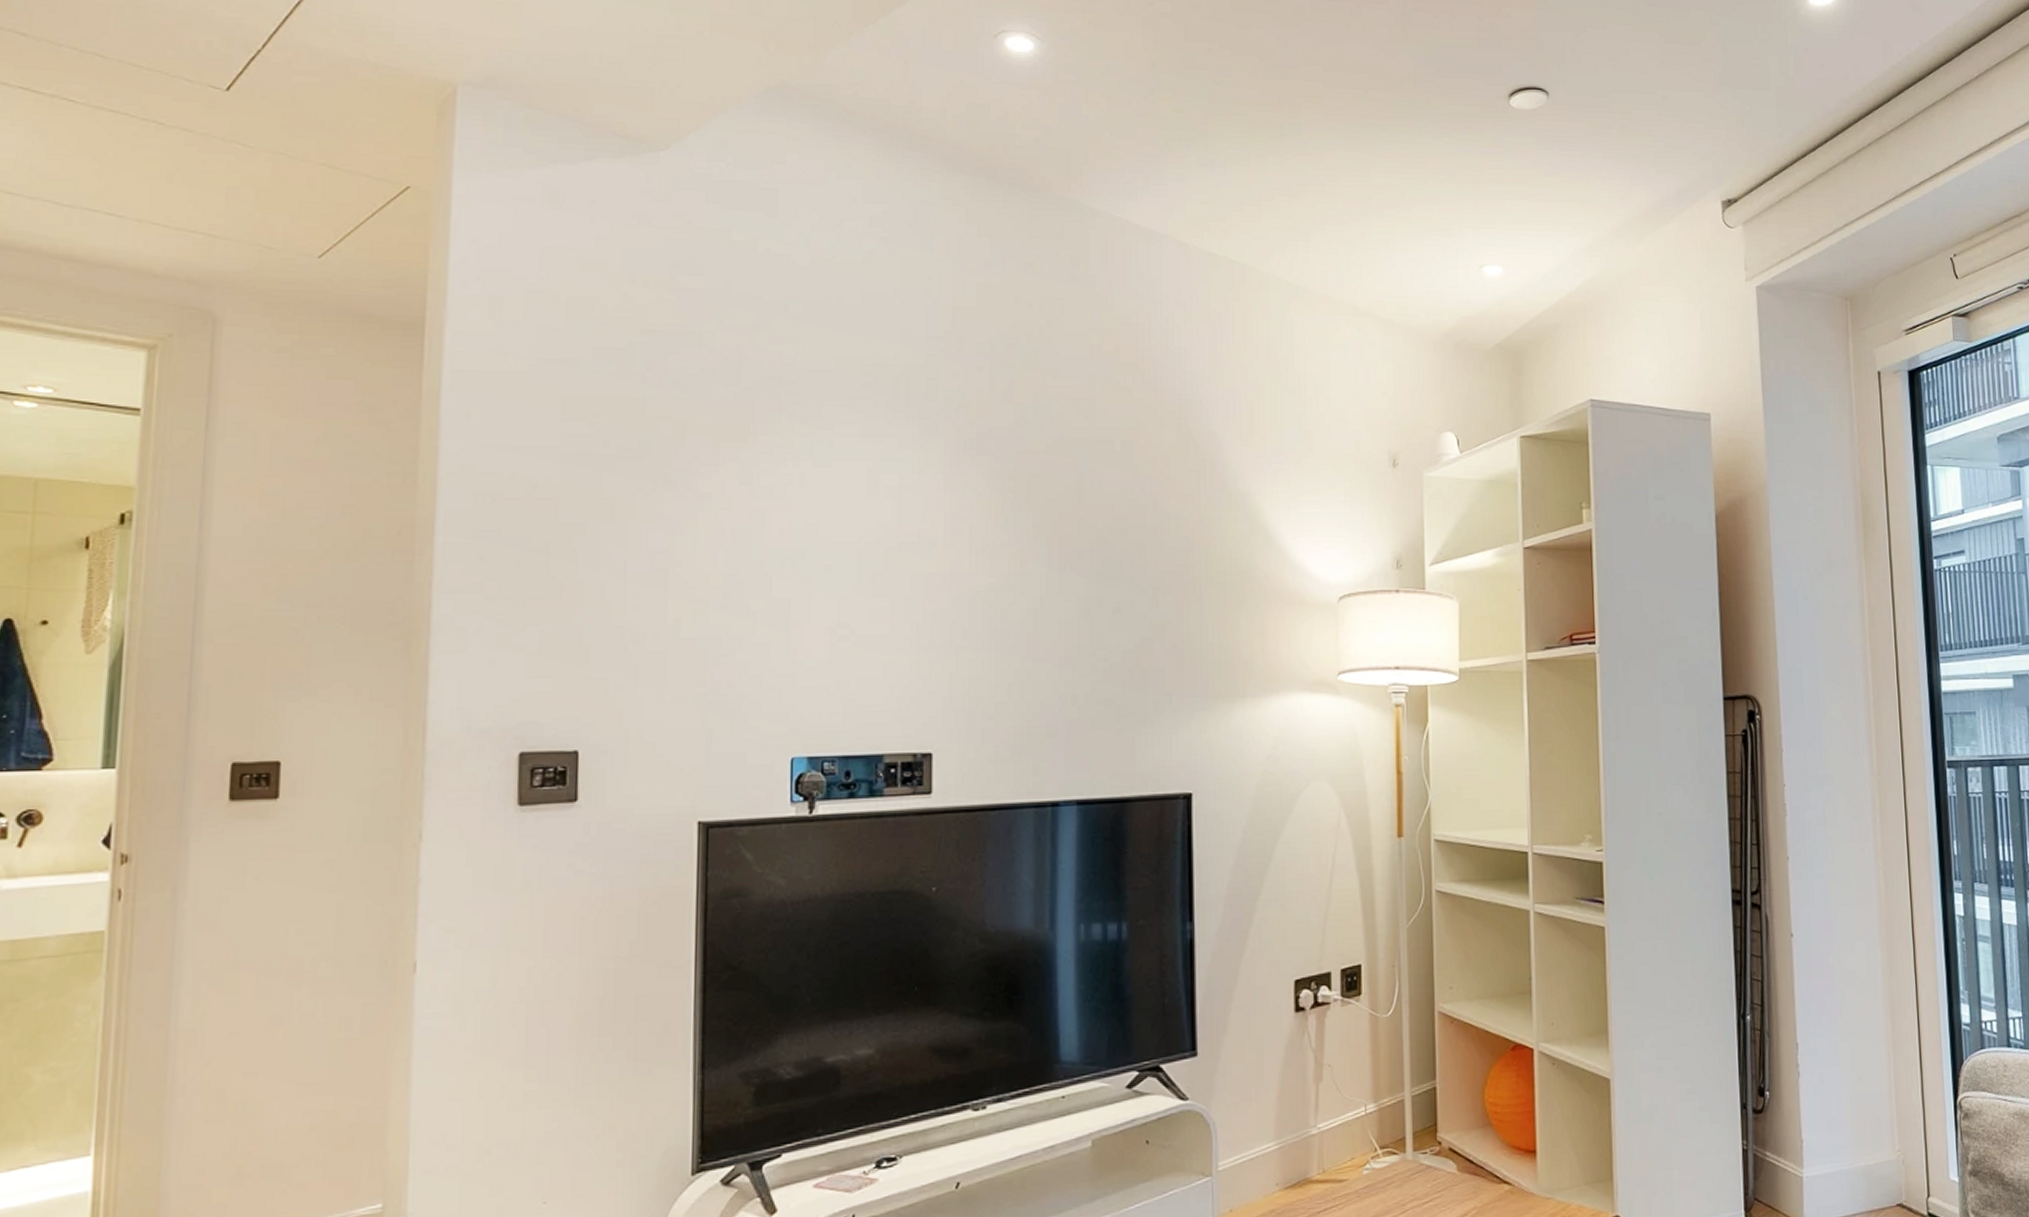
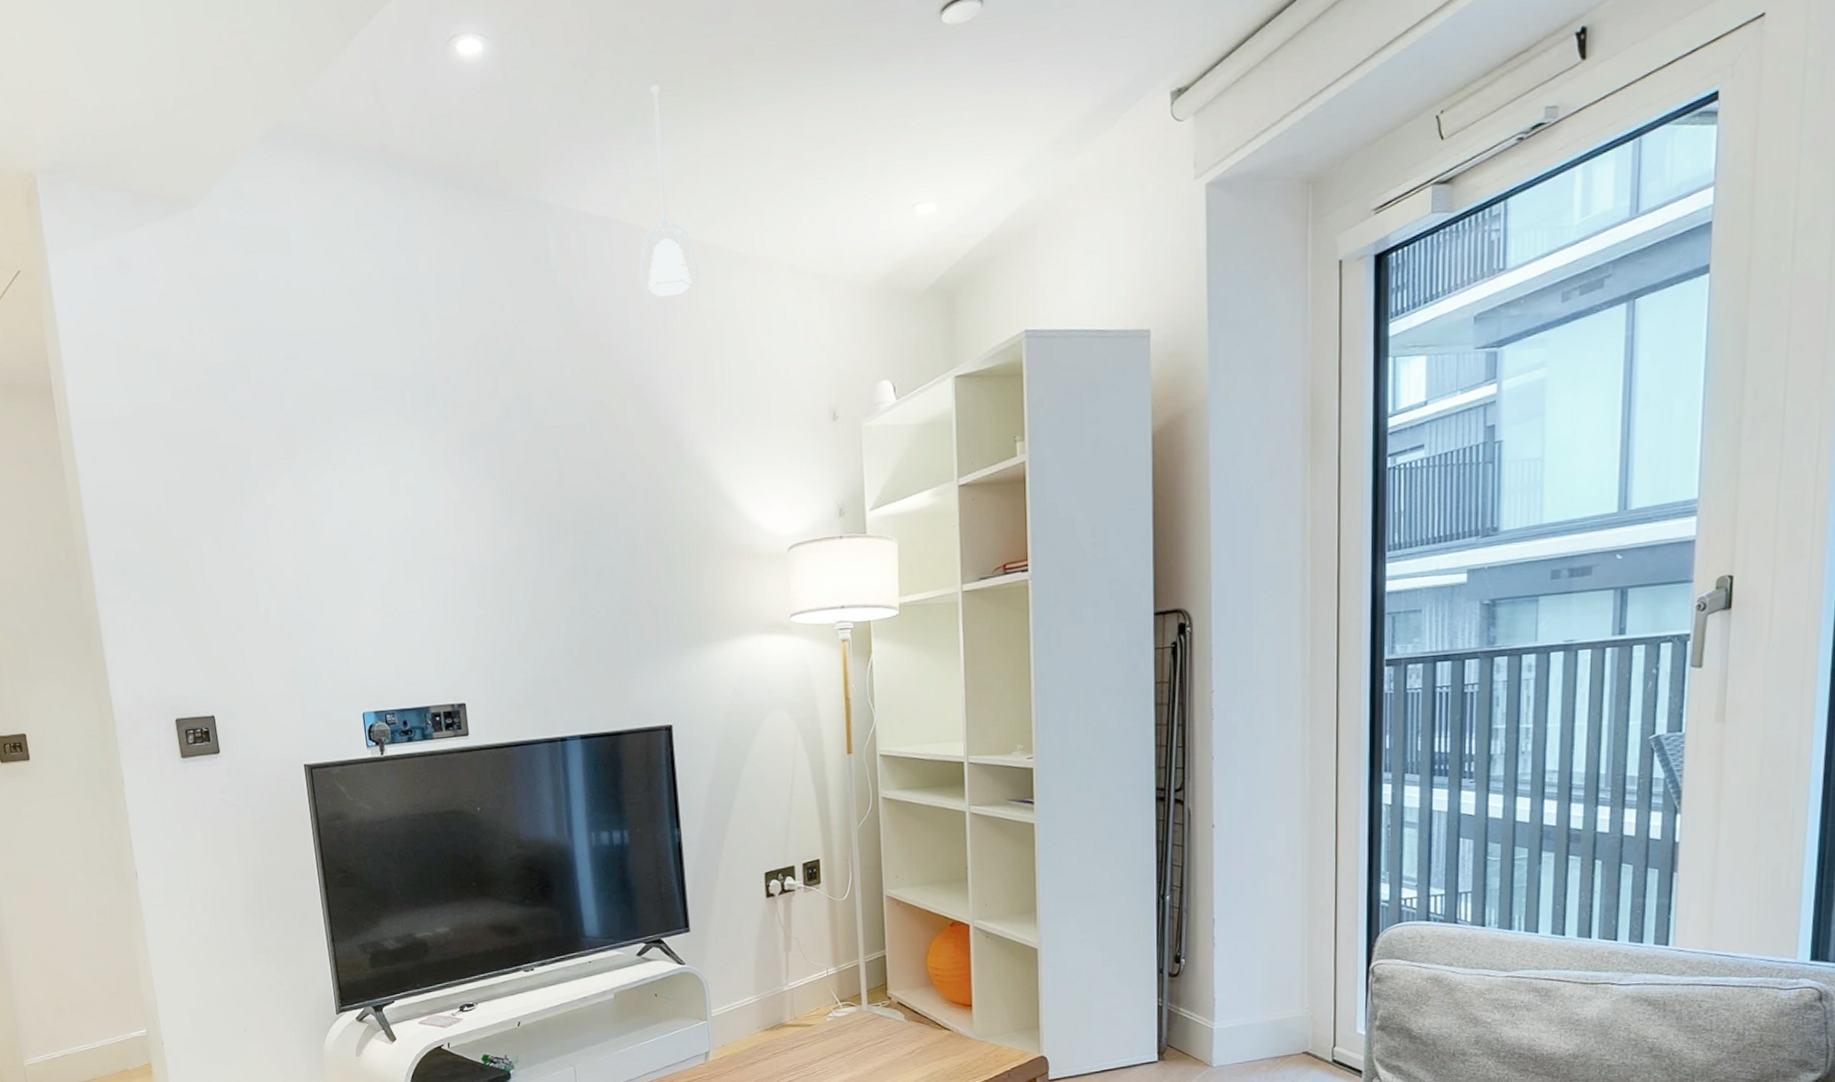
pendant lamp: none [1186,112,1256,322] -> present [637,84,700,300]

